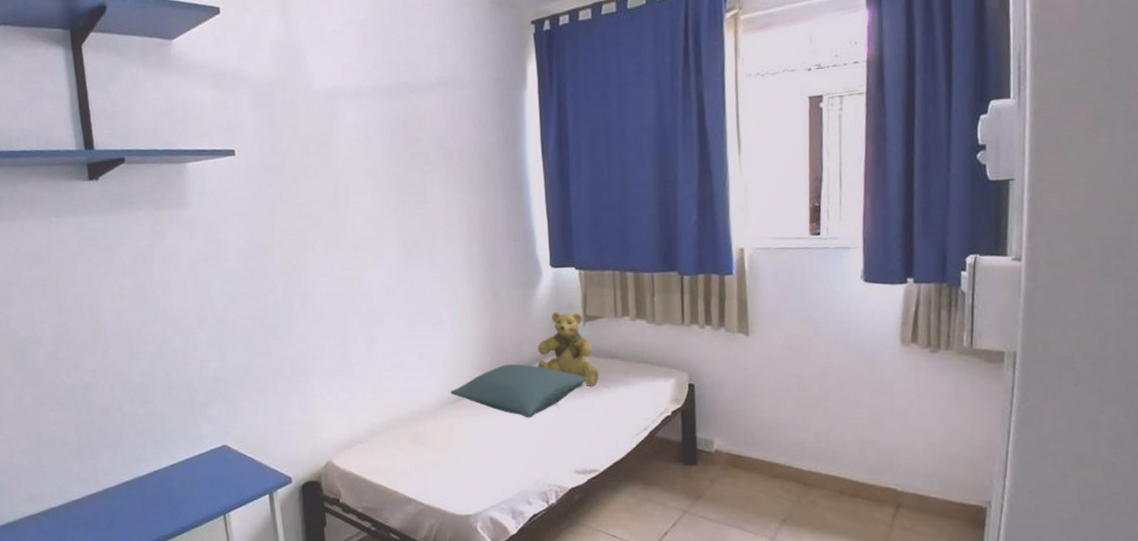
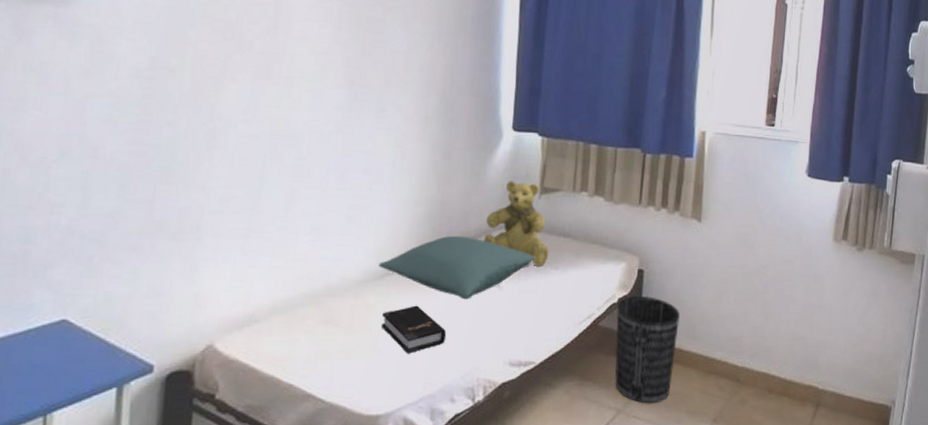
hardback book: none [460,424,516,465] -> present [382,305,446,354]
wastebasket: none [671,408,737,506] -> present [615,296,680,404]

